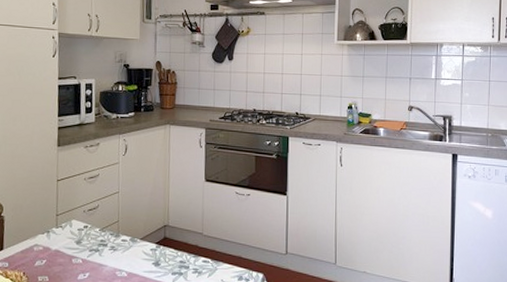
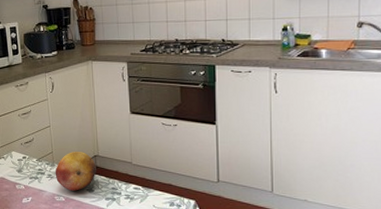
fruit: none [119,221,165,265] -> present [55,152,96,191]

